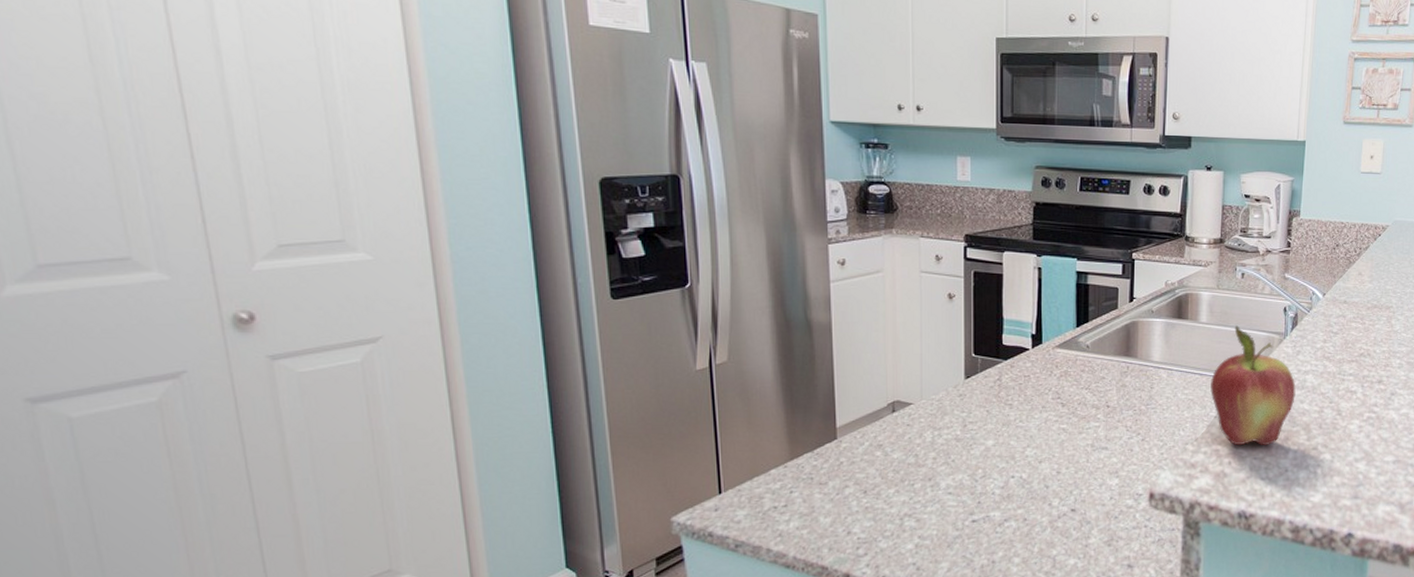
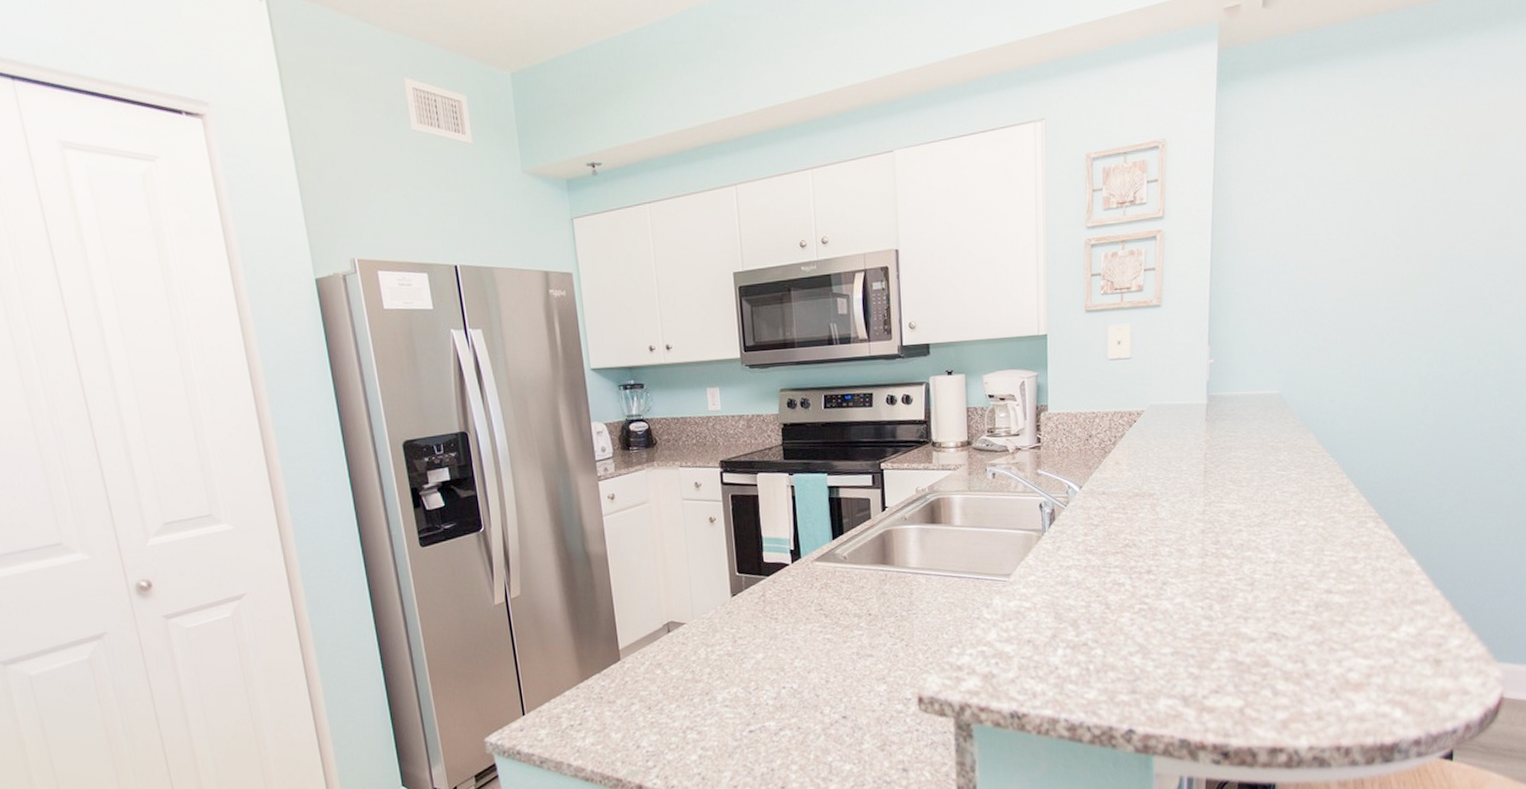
fruit: present [1210,325,1296,446] -> none [970,526,1060,645]

